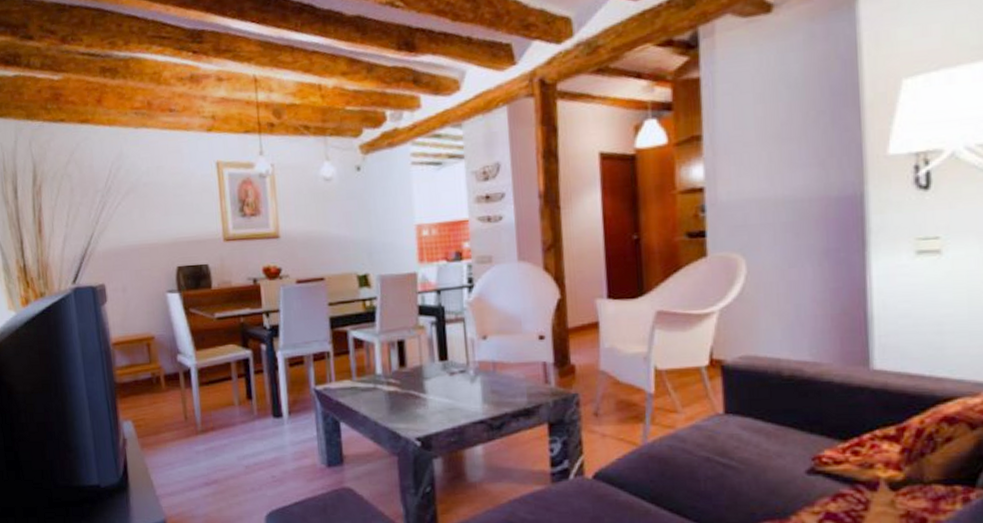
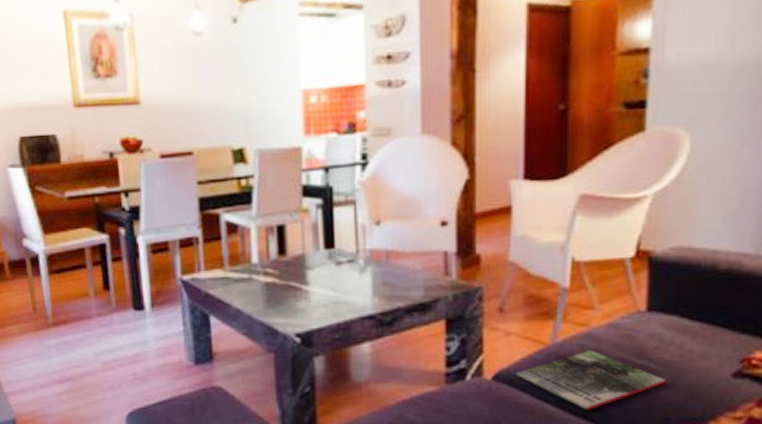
magazine: none [613,450,749,508] -> present [516,350,667,411]

